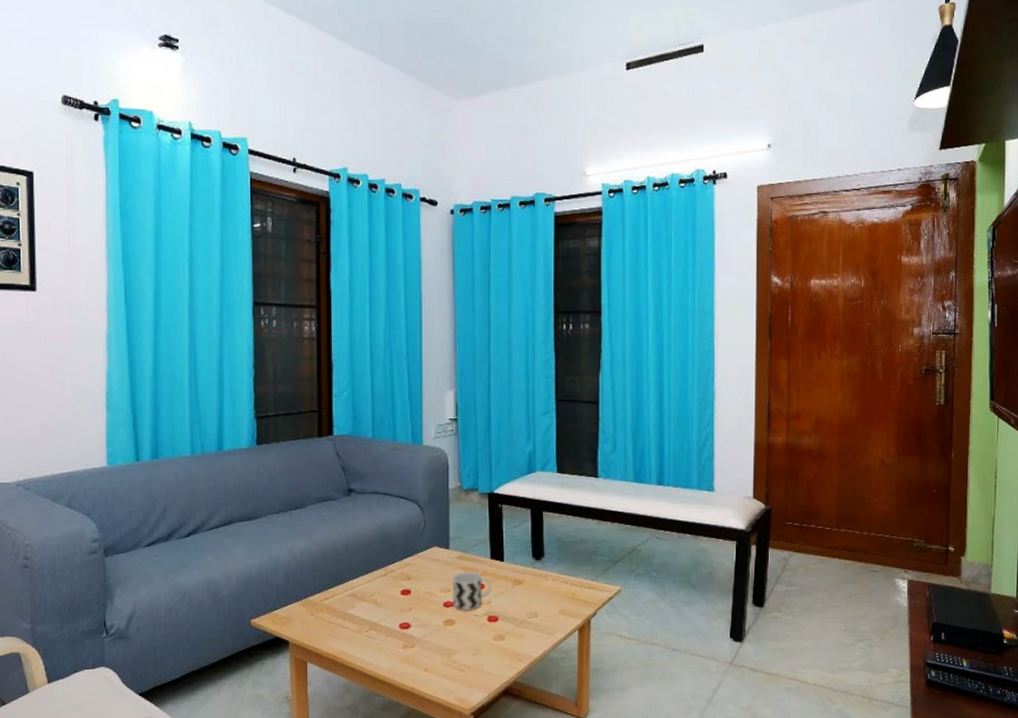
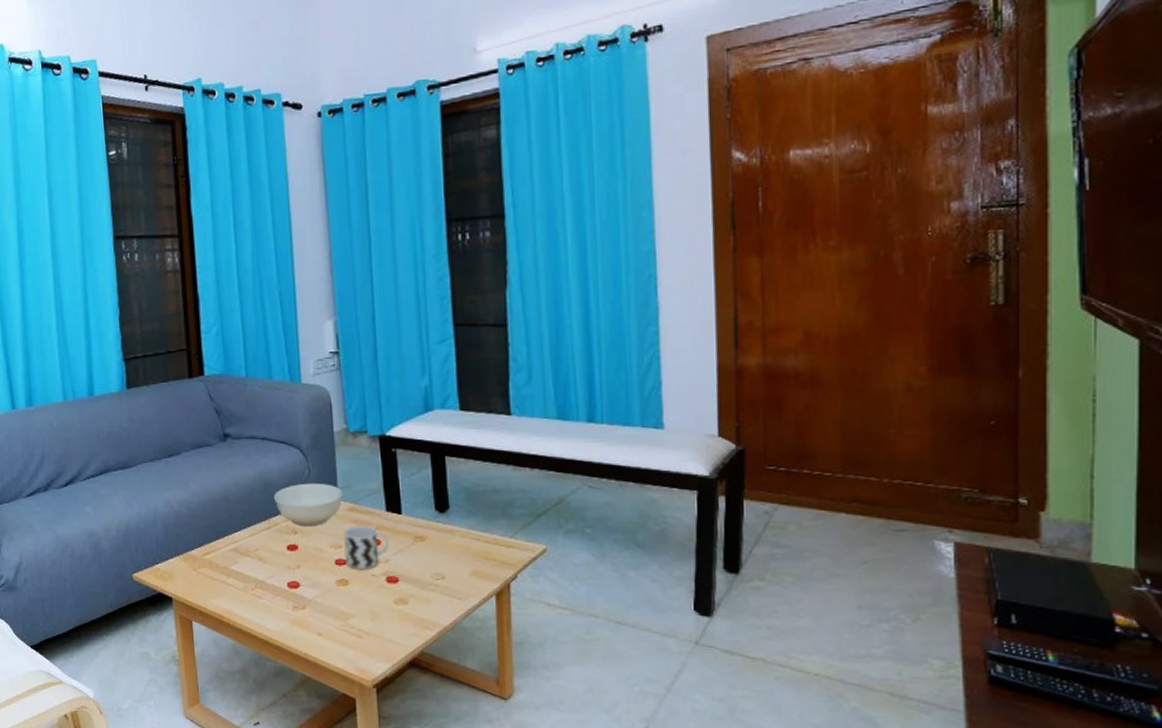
bowl: none [391,534,454,573] -> present [273,483,343,527]

